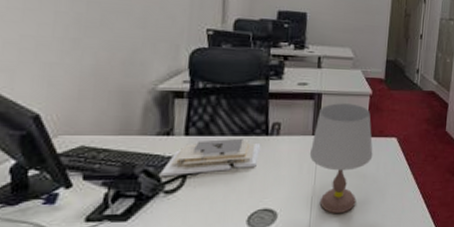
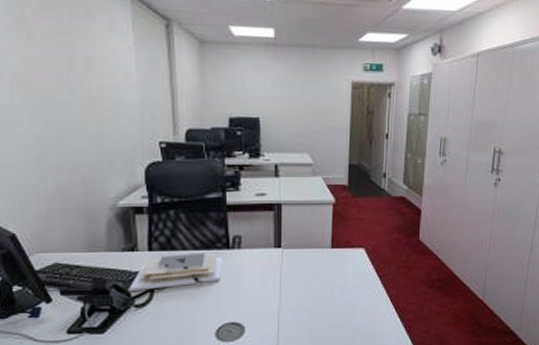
table lamp: present [309,103,373,214] -> none [272,213,340,328]

